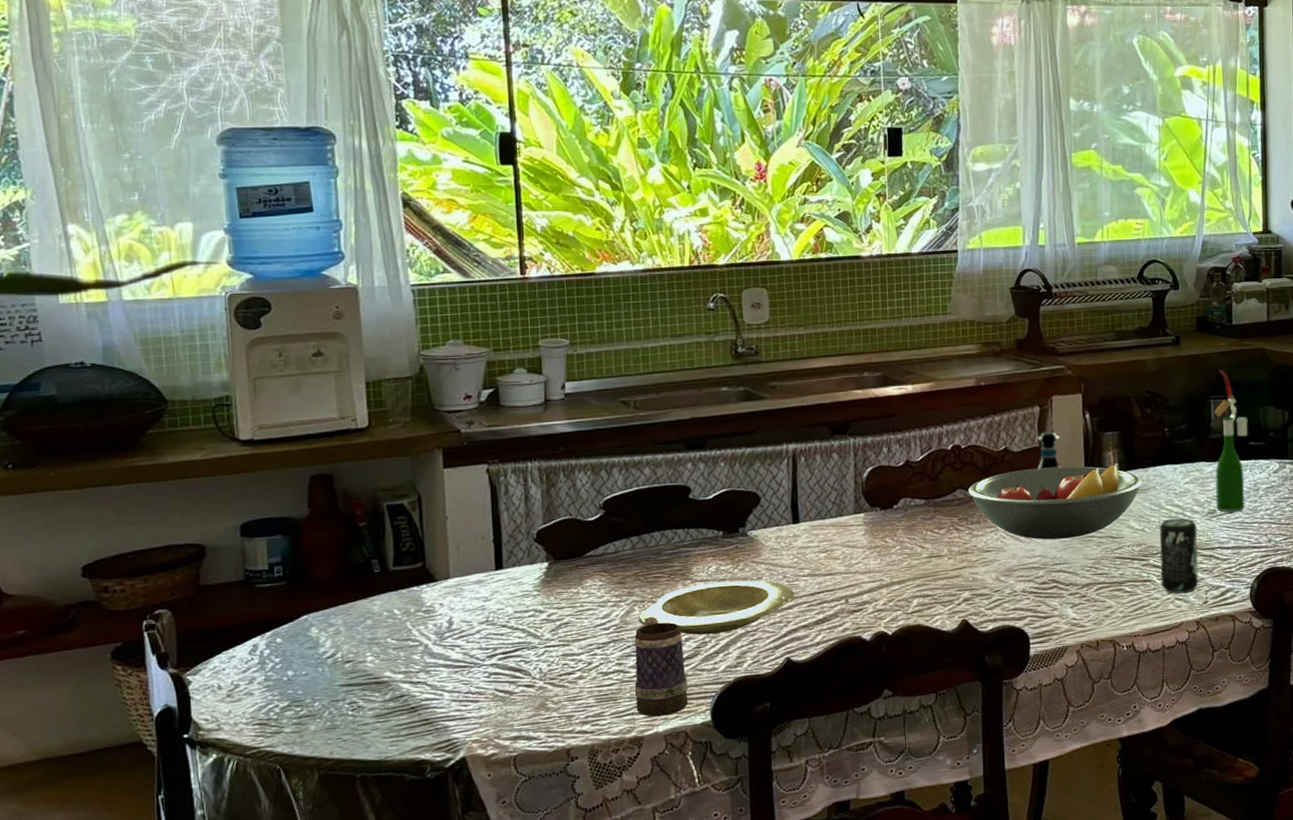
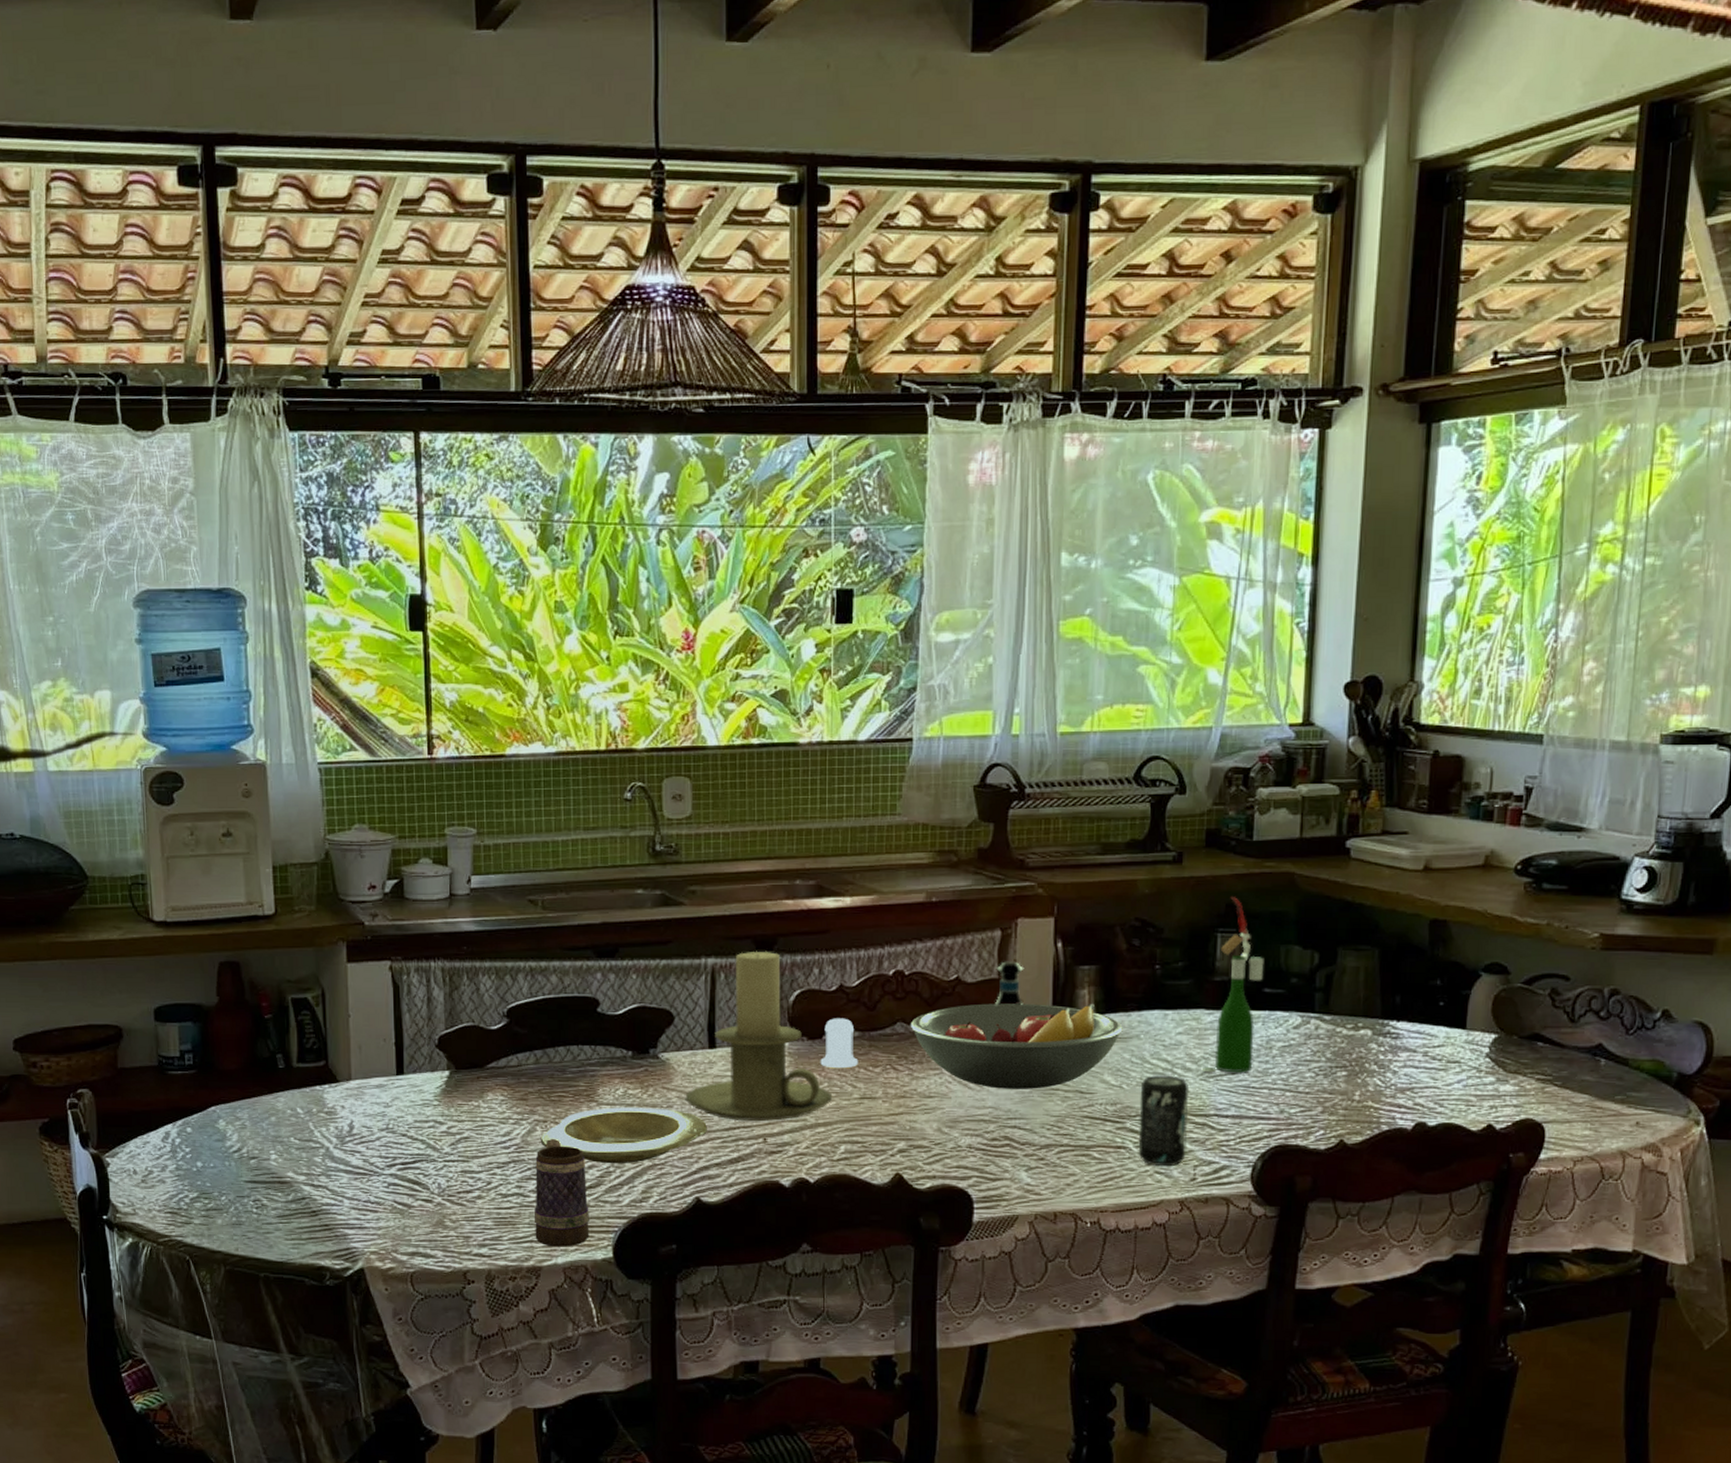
candle holder: none [773,435,905,586] -> present [685,951,833,1121]
salt shaker: none [892,489,926,533] -> present [820,1018,859,1069]

